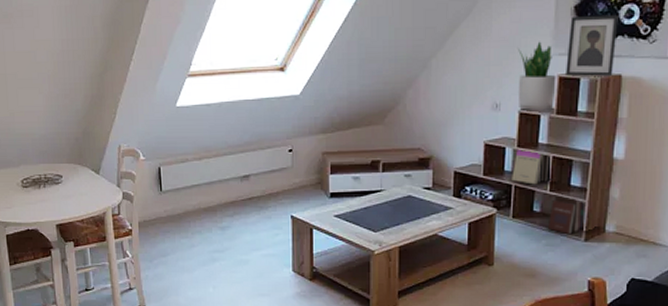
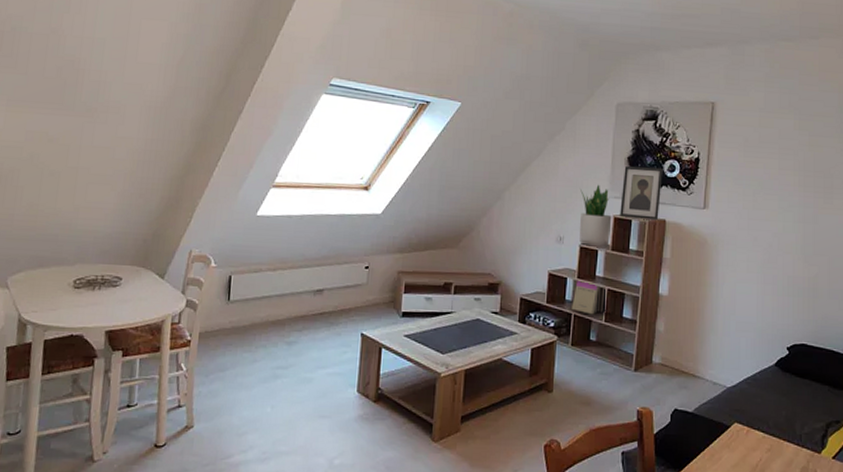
books: present [548,193,587,235] -> none [603,324,636,365]

